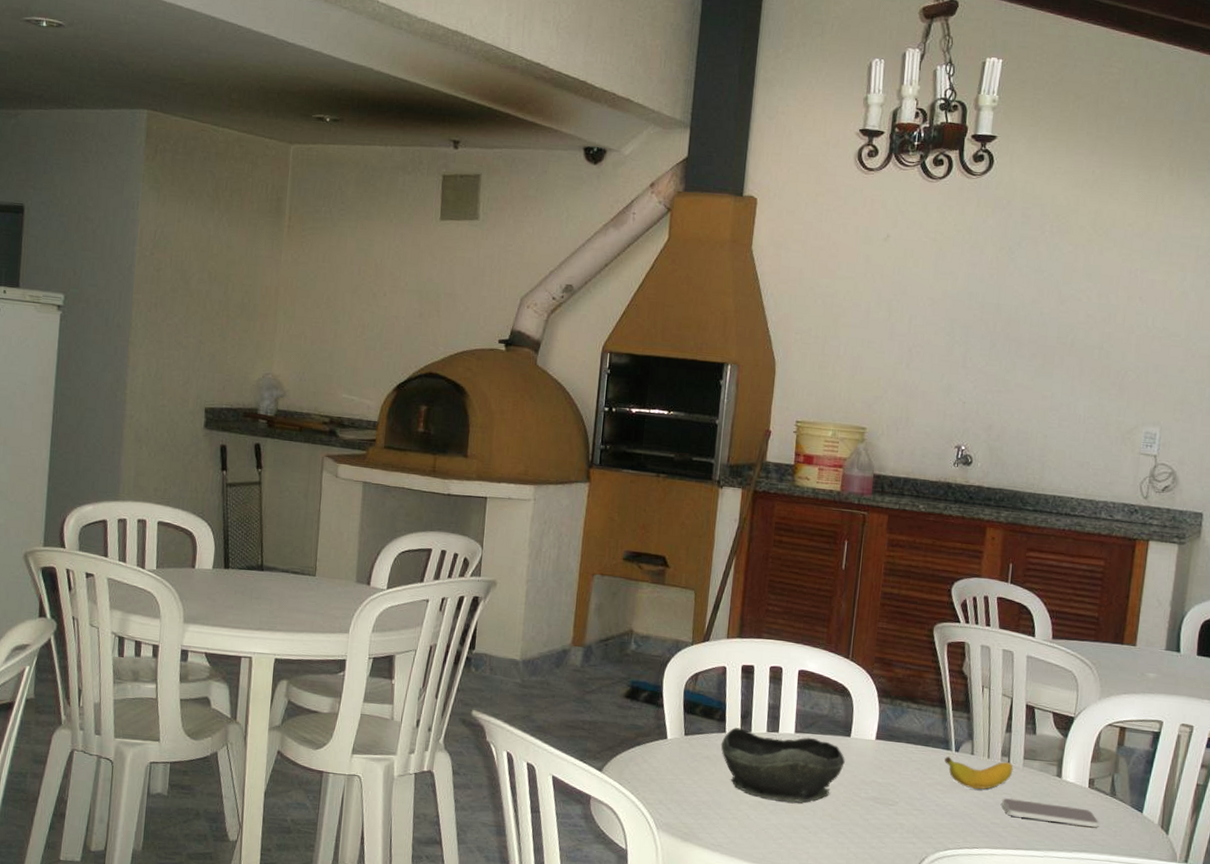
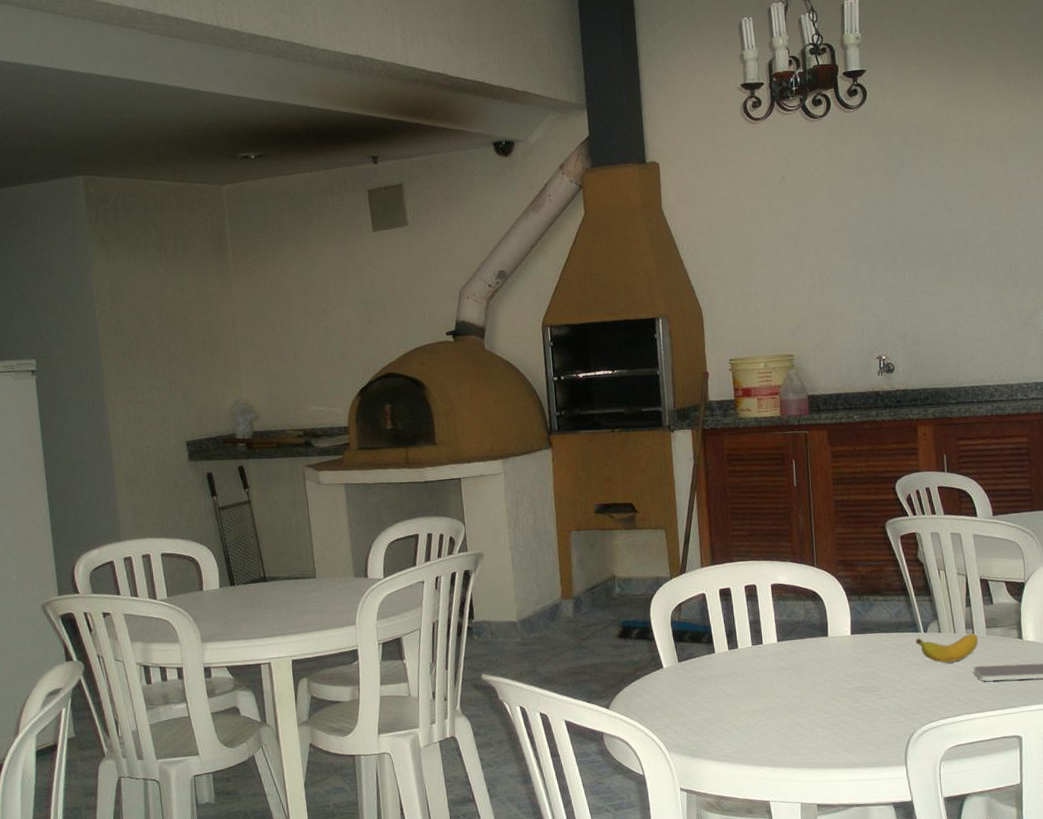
bowl: present [720,727,845,804] -> none [712,643,827,706]

